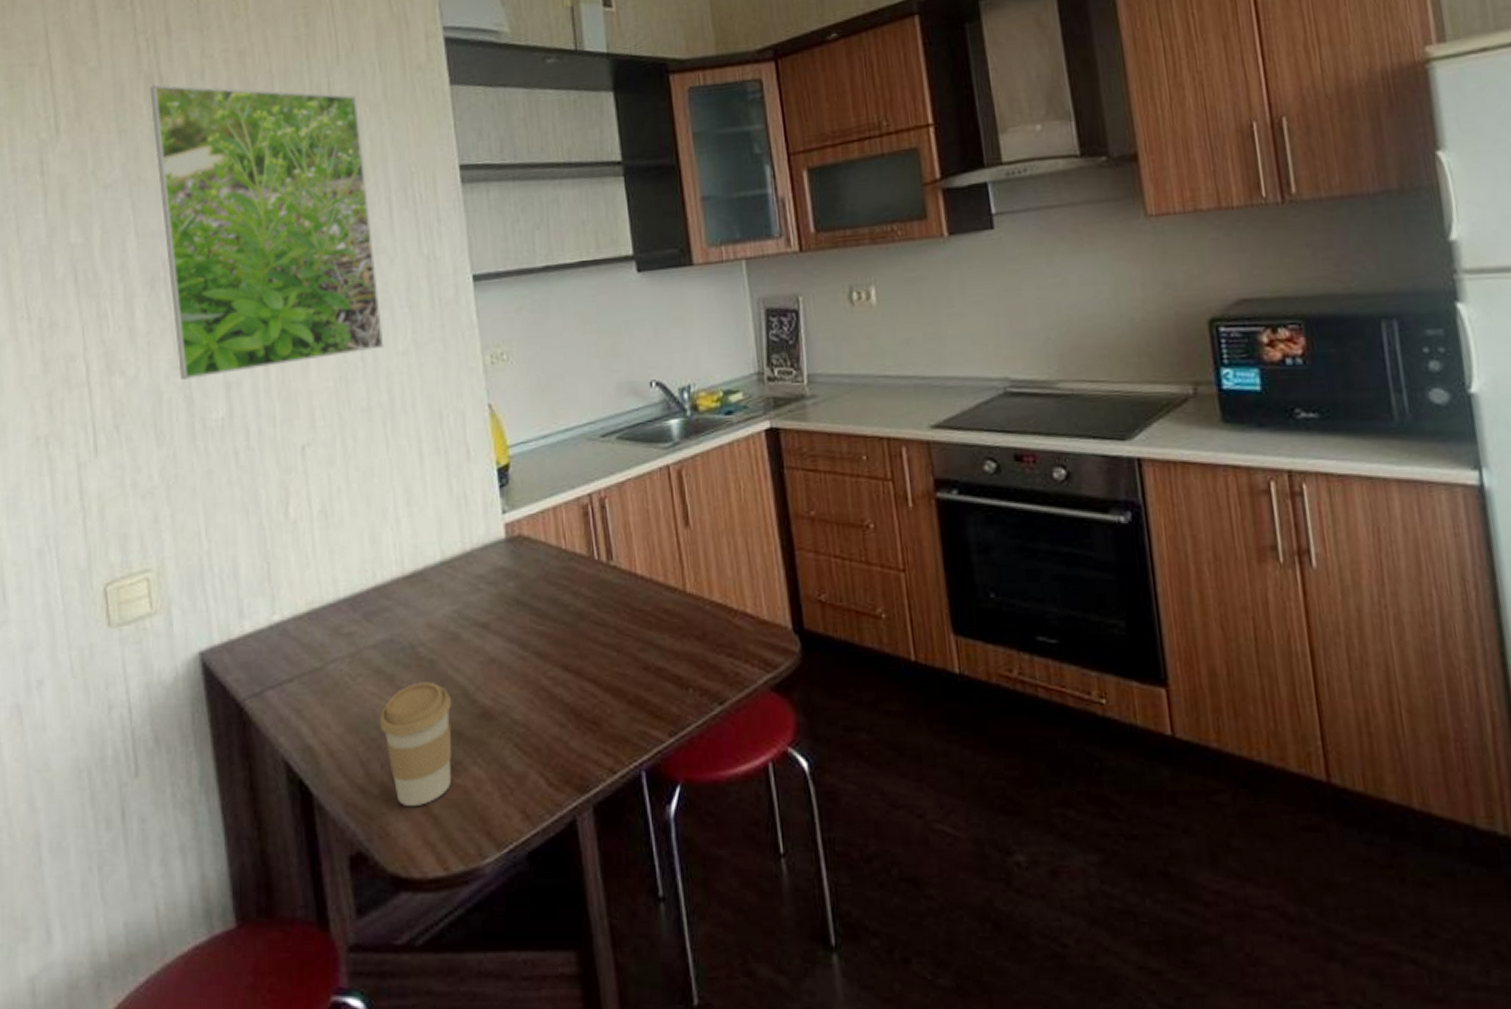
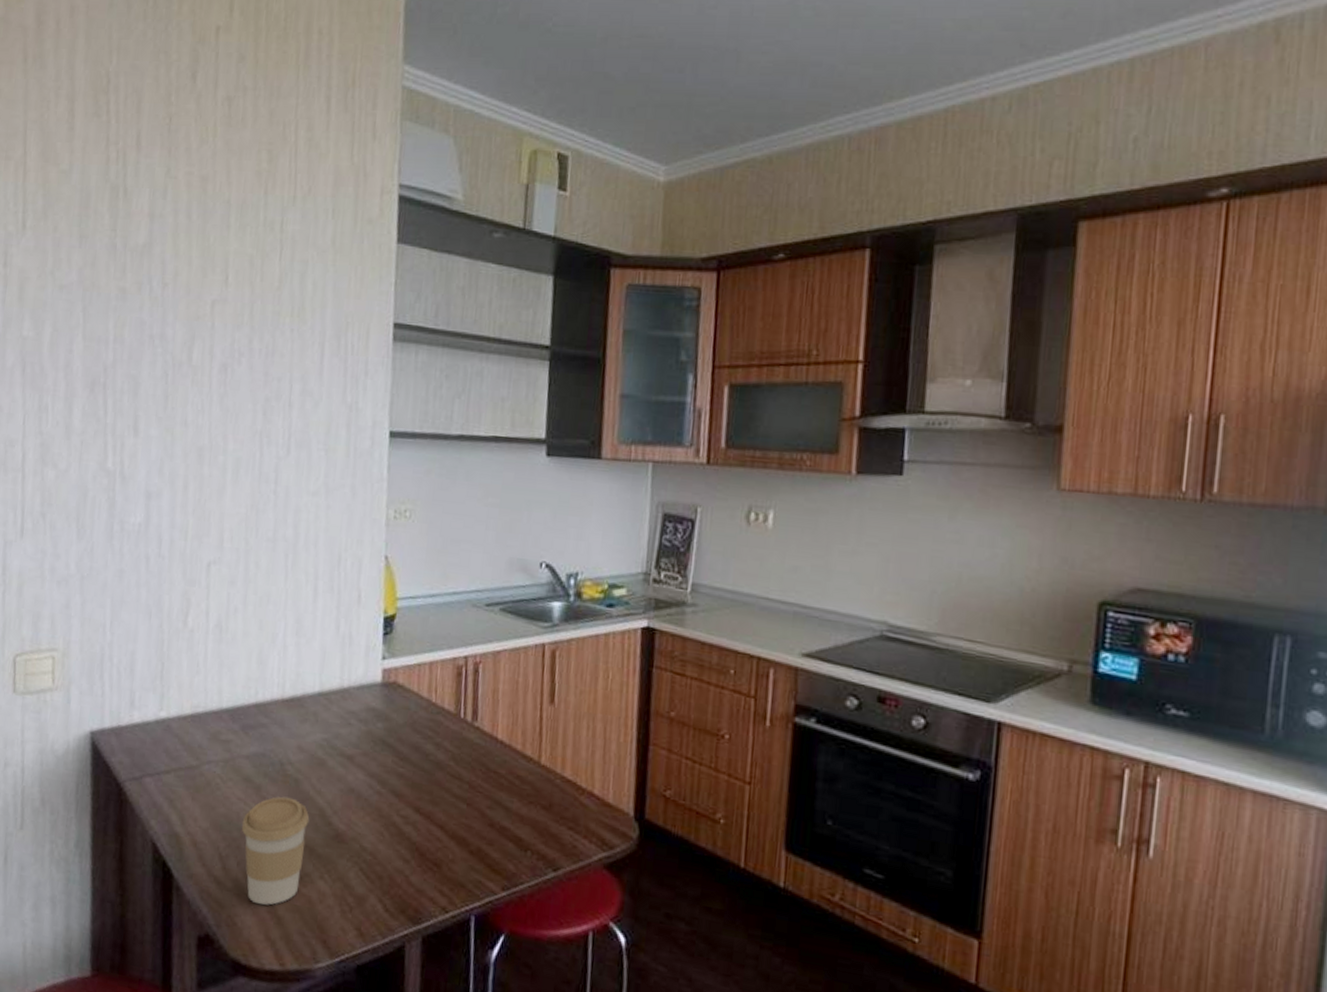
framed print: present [150,84,384,380] -> none [106,196,307,486]

